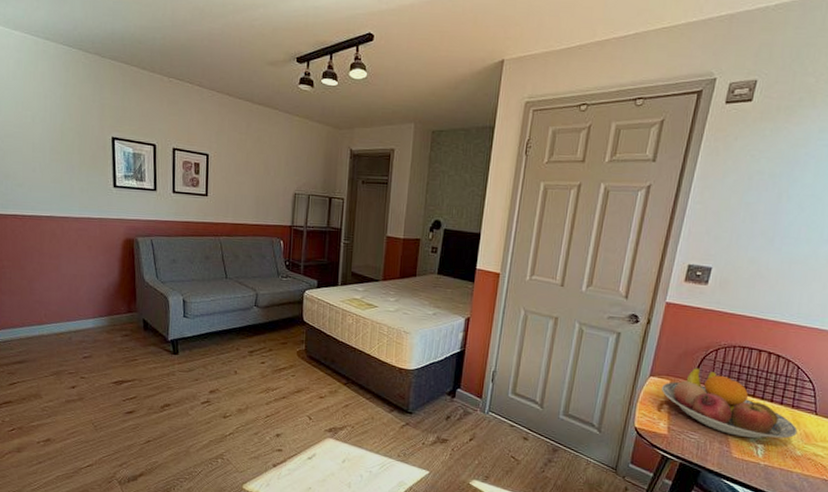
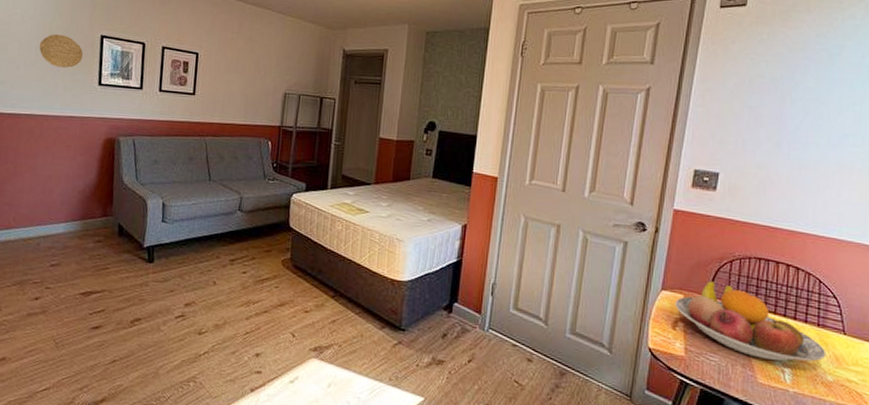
decorative plate: none [52,136,96,170] -> present [39,34,84,68]

